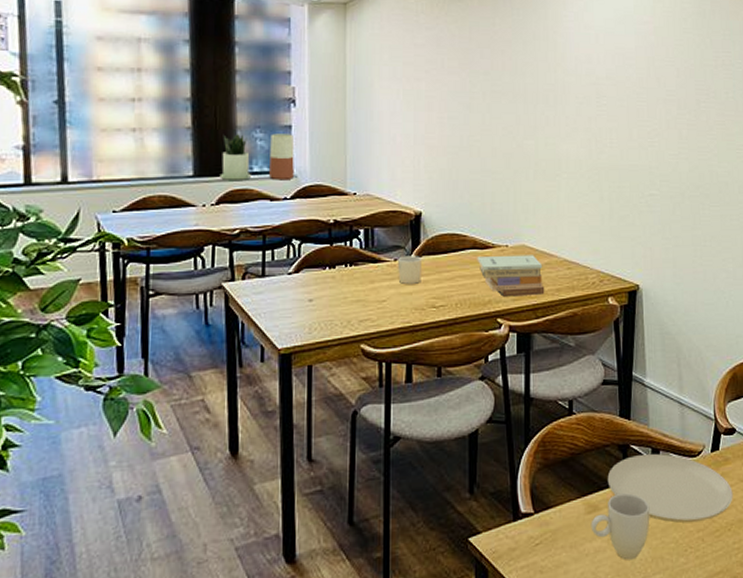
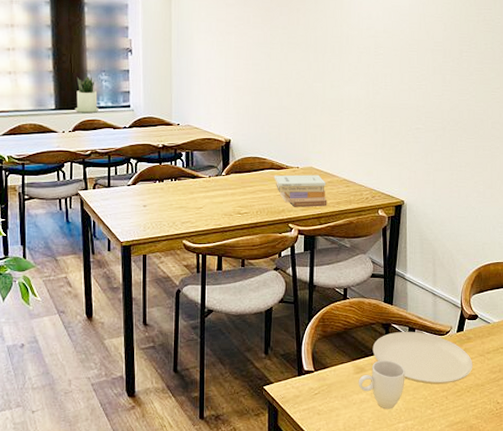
vase: present [269,133,295,181] -> none [113,76,132,113]
mug: present [398,256,423,285] -> none [212,174,231,196]

